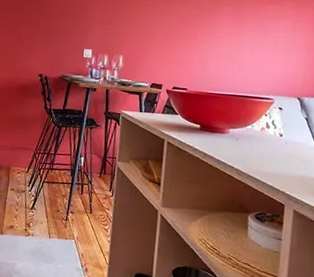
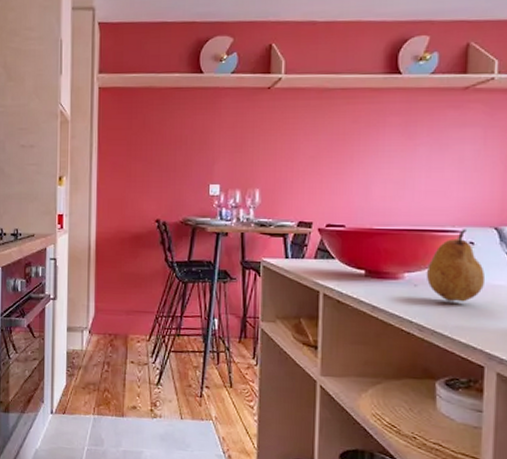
fruit: none [245,97,289,154] -> present [426,229,486,302]

